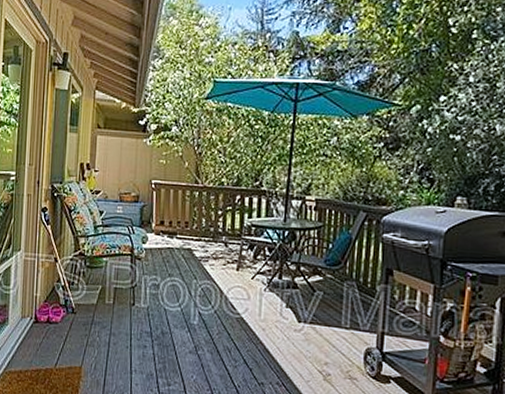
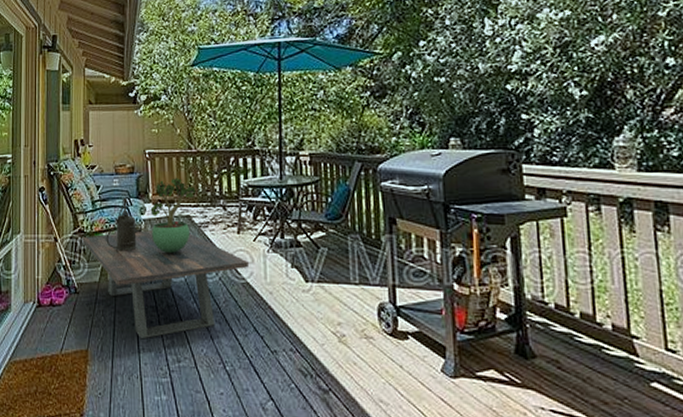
coffee table: none [82,259,245,362] -> present [82,230,249,339]
oil lamp: none [106,226,144,278] -> present [106,198,143,251]
potted plant: none [152,210,199,283] -> present [150,177,196,253]

